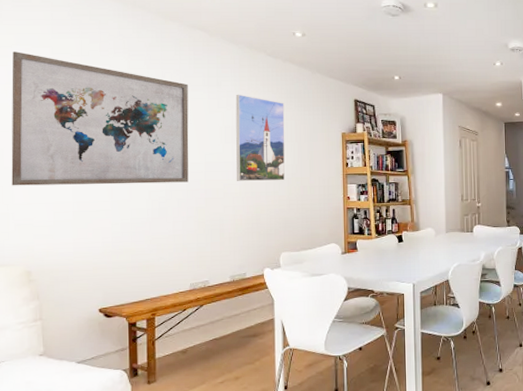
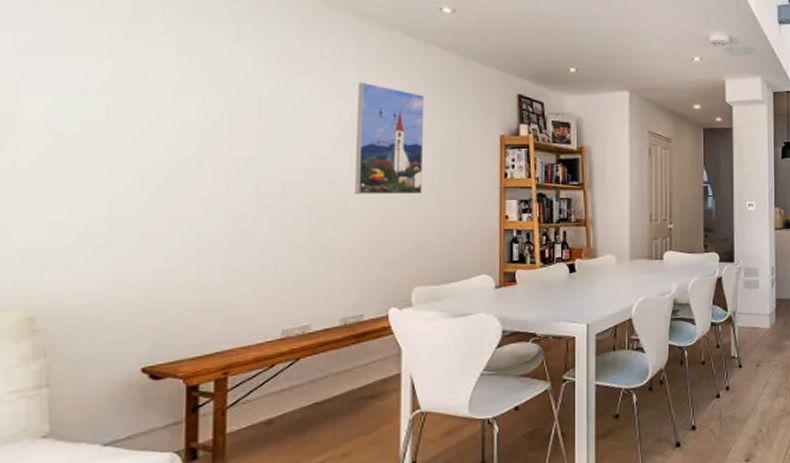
wall art: present [11,51,189,186] -> none [11,10,291,197]

